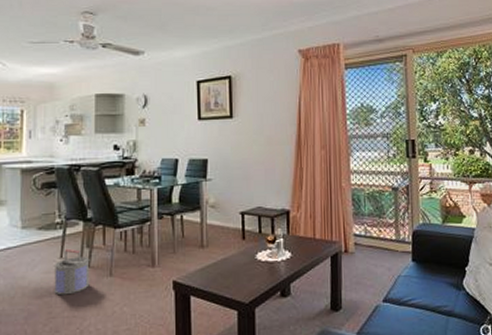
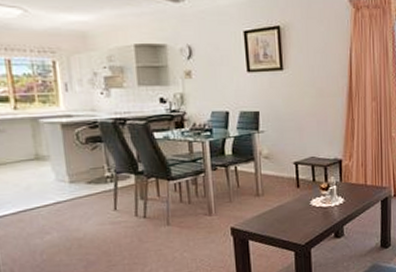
bucket: present [54,248,90,296] -> none [109,201,148,245]

